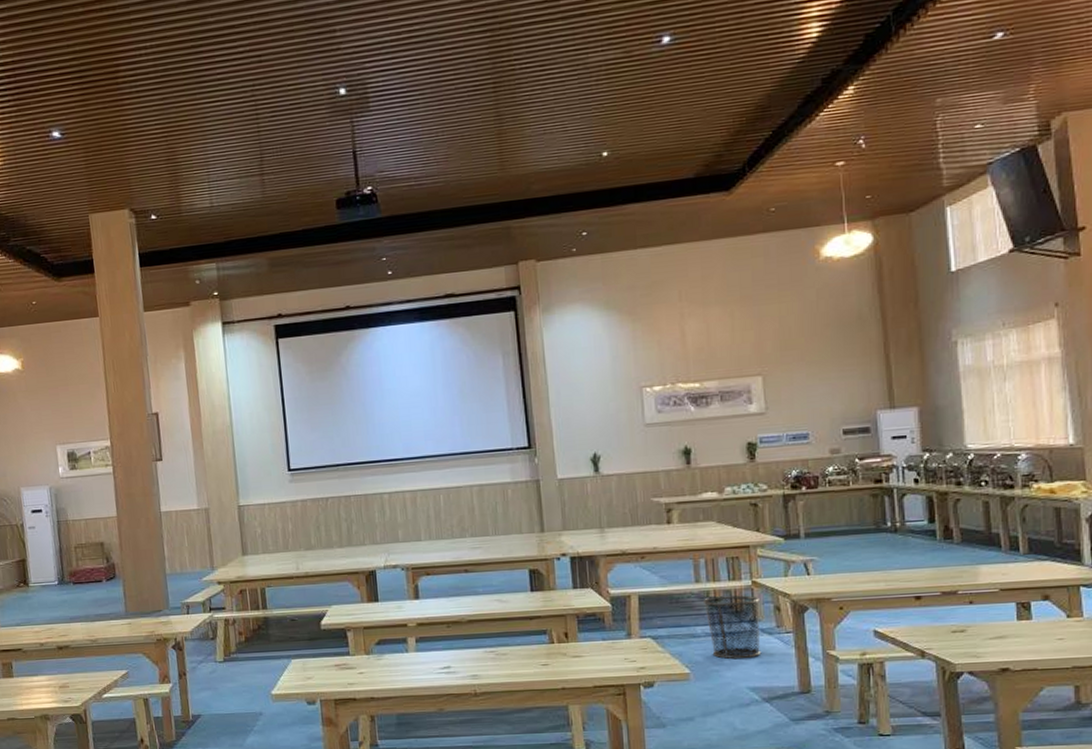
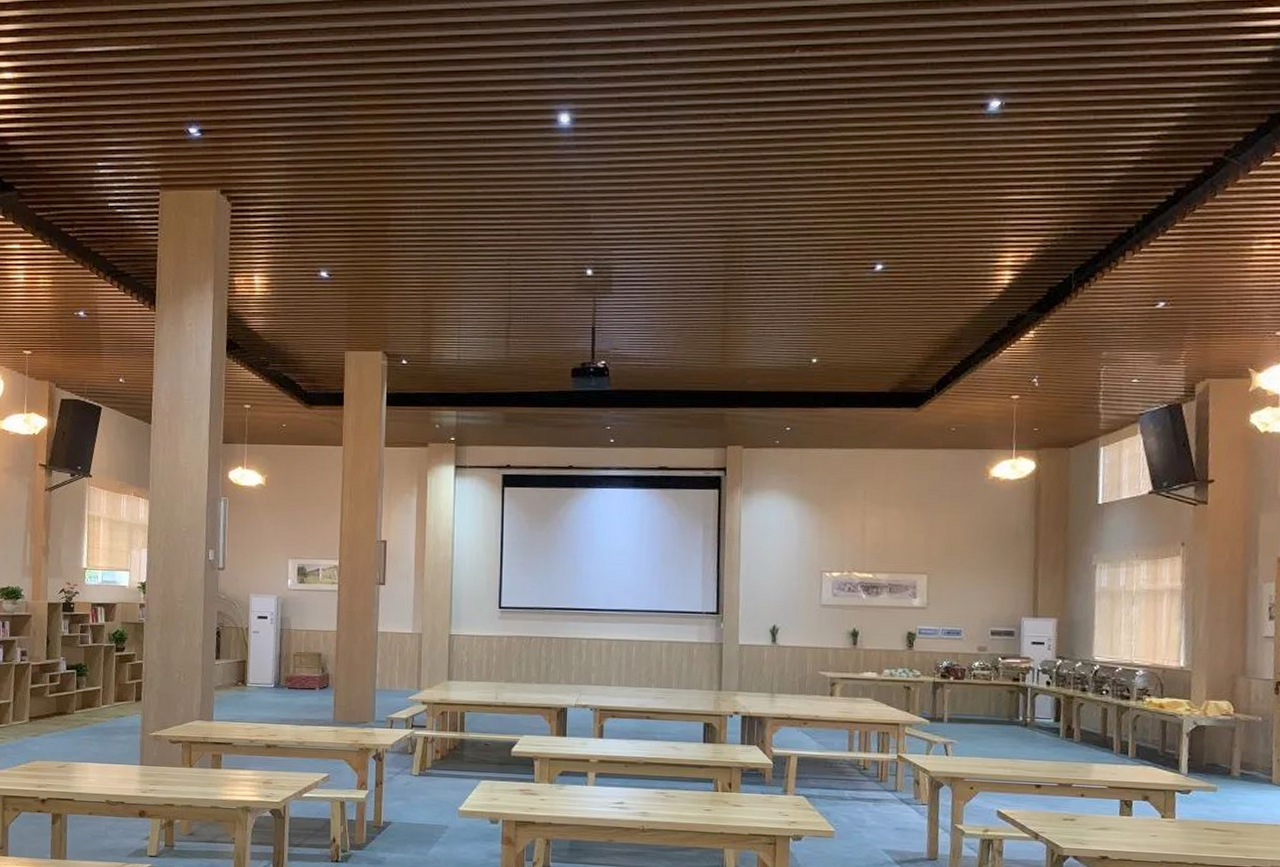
waste bin: present [704,595,762,659] -> none [854,765,902,824]

